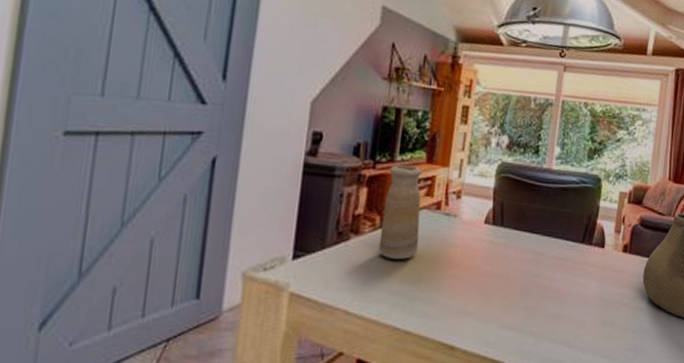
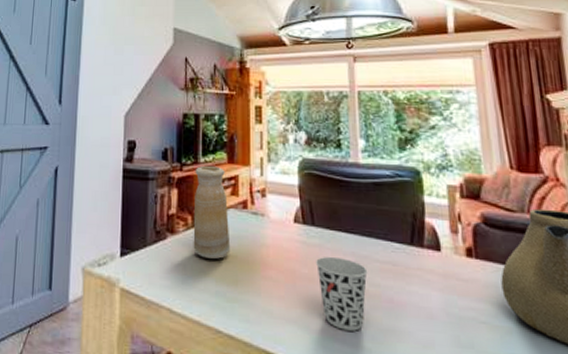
cup: none [498,255,543,319] -> present [316,257,368,331]

